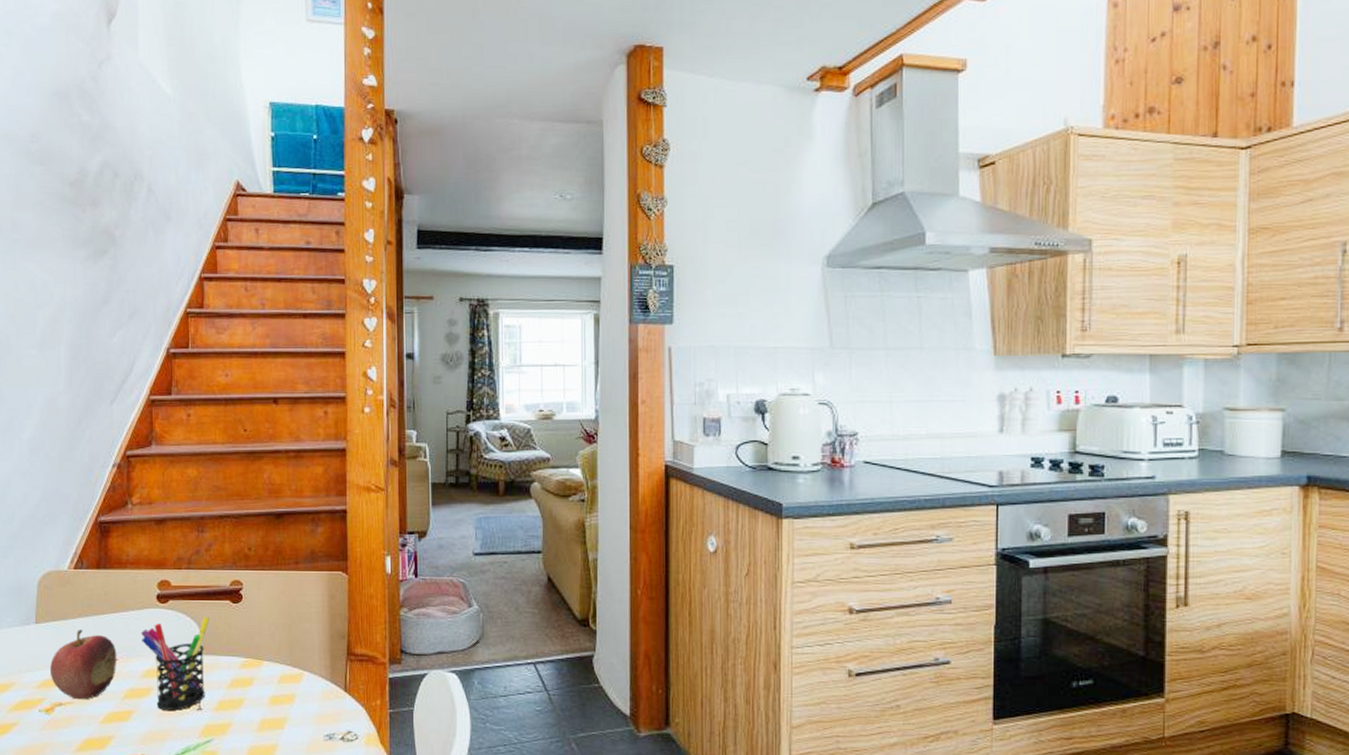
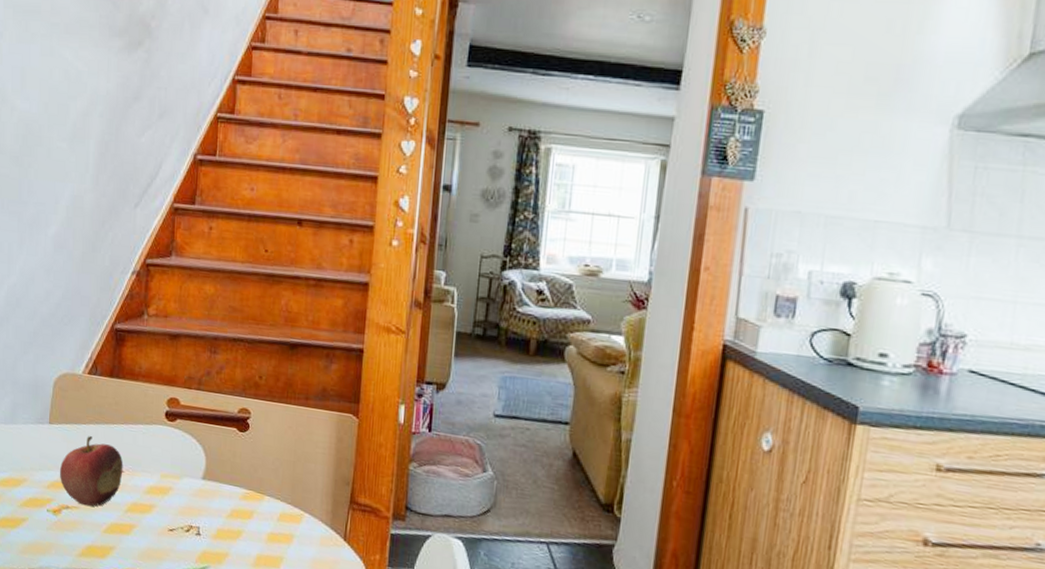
pen holder: present [140,616,210,710] -> none [147,441,215,532]

